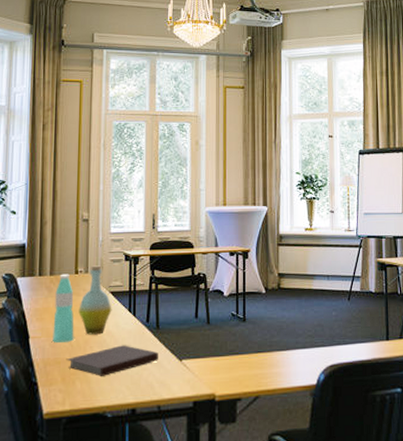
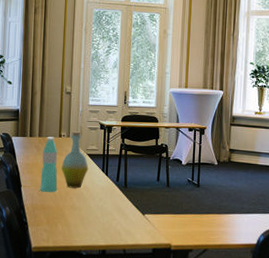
notebook: present [66,345,158,376] -> none [50,198,125,222]

